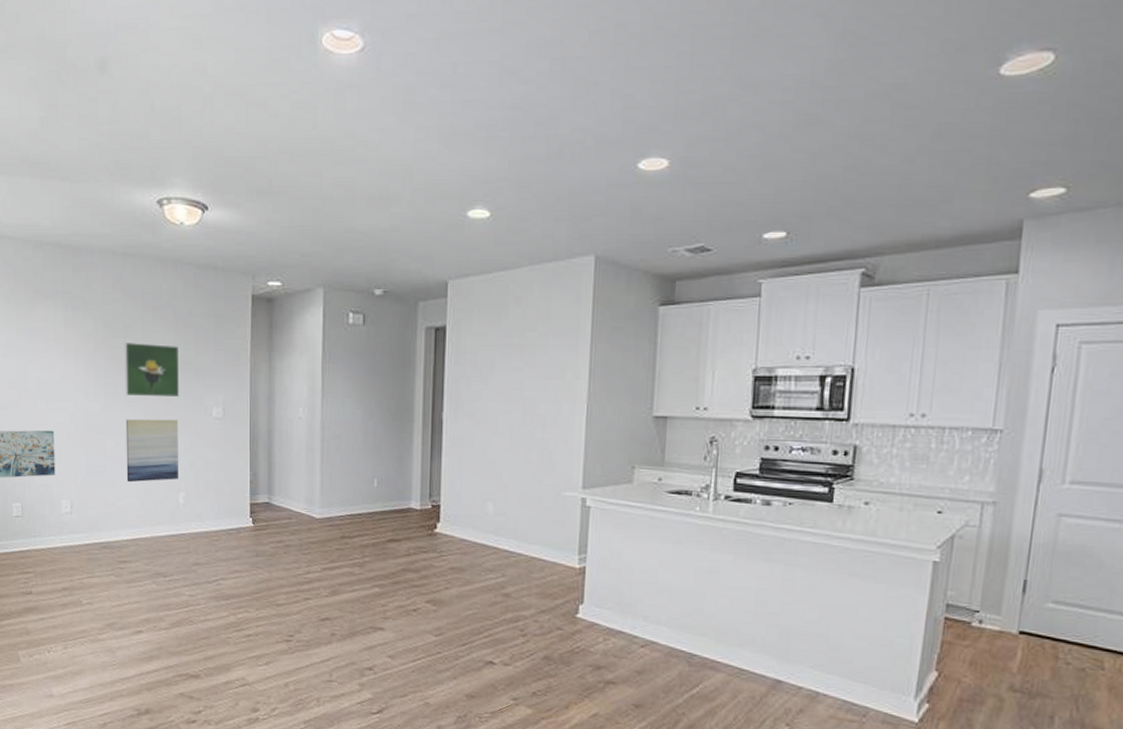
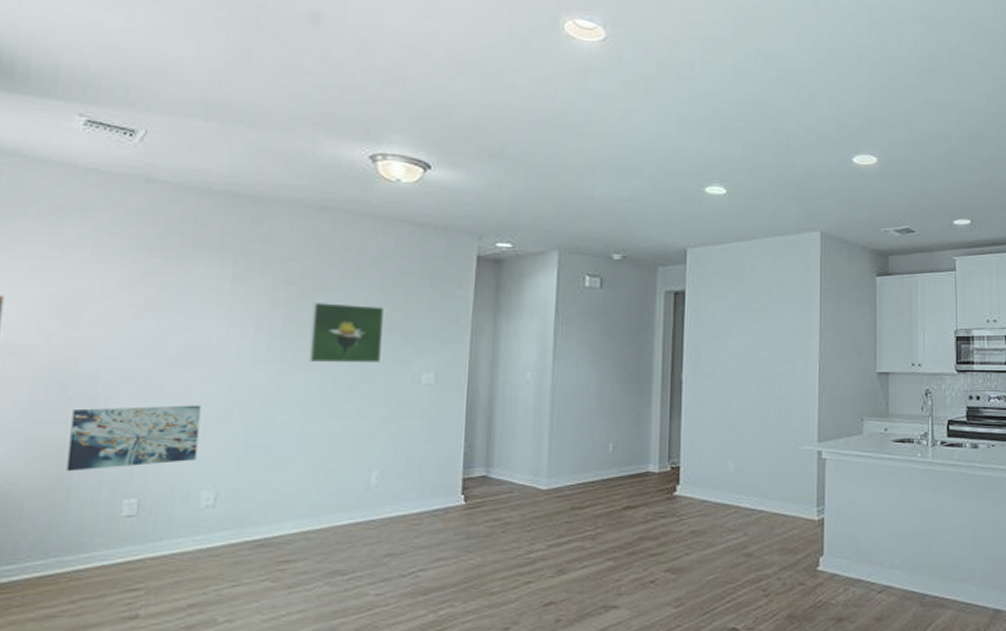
wall art: present [125,419,178,483] -> none [300,388,376,463]

